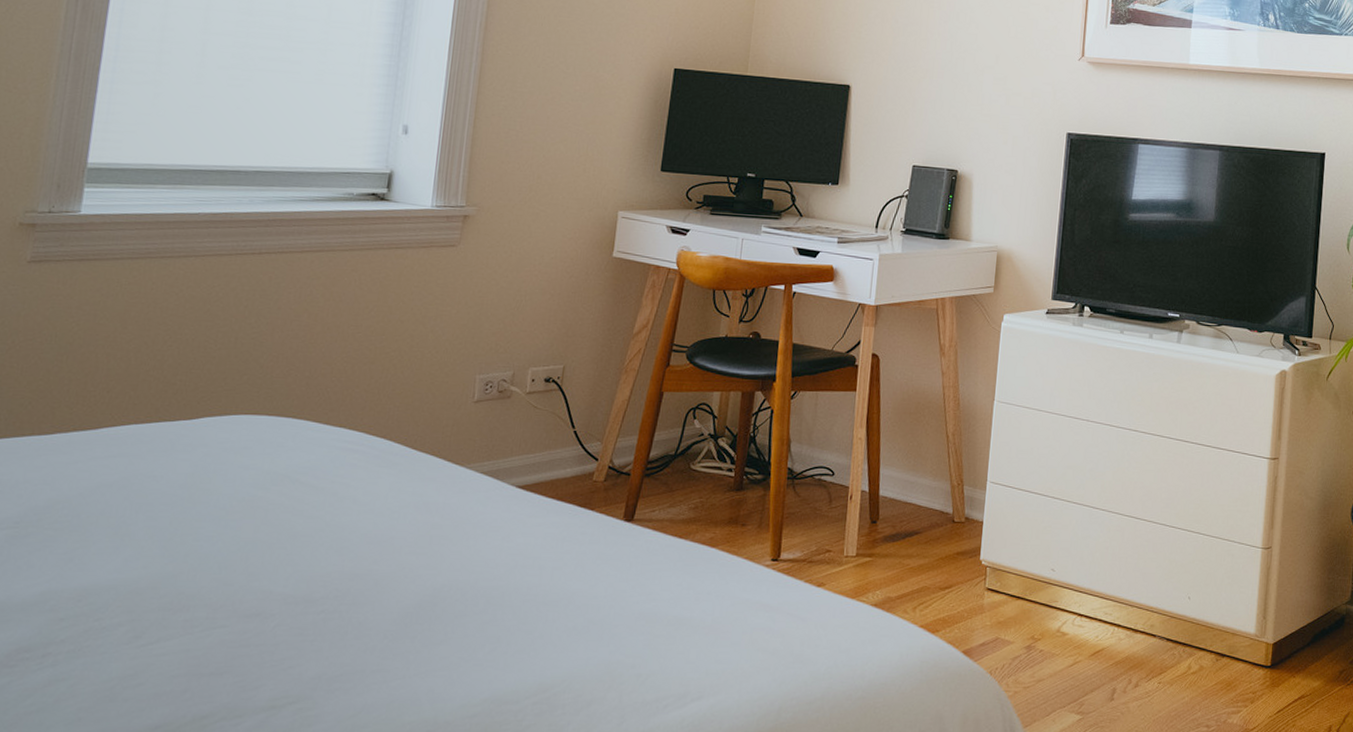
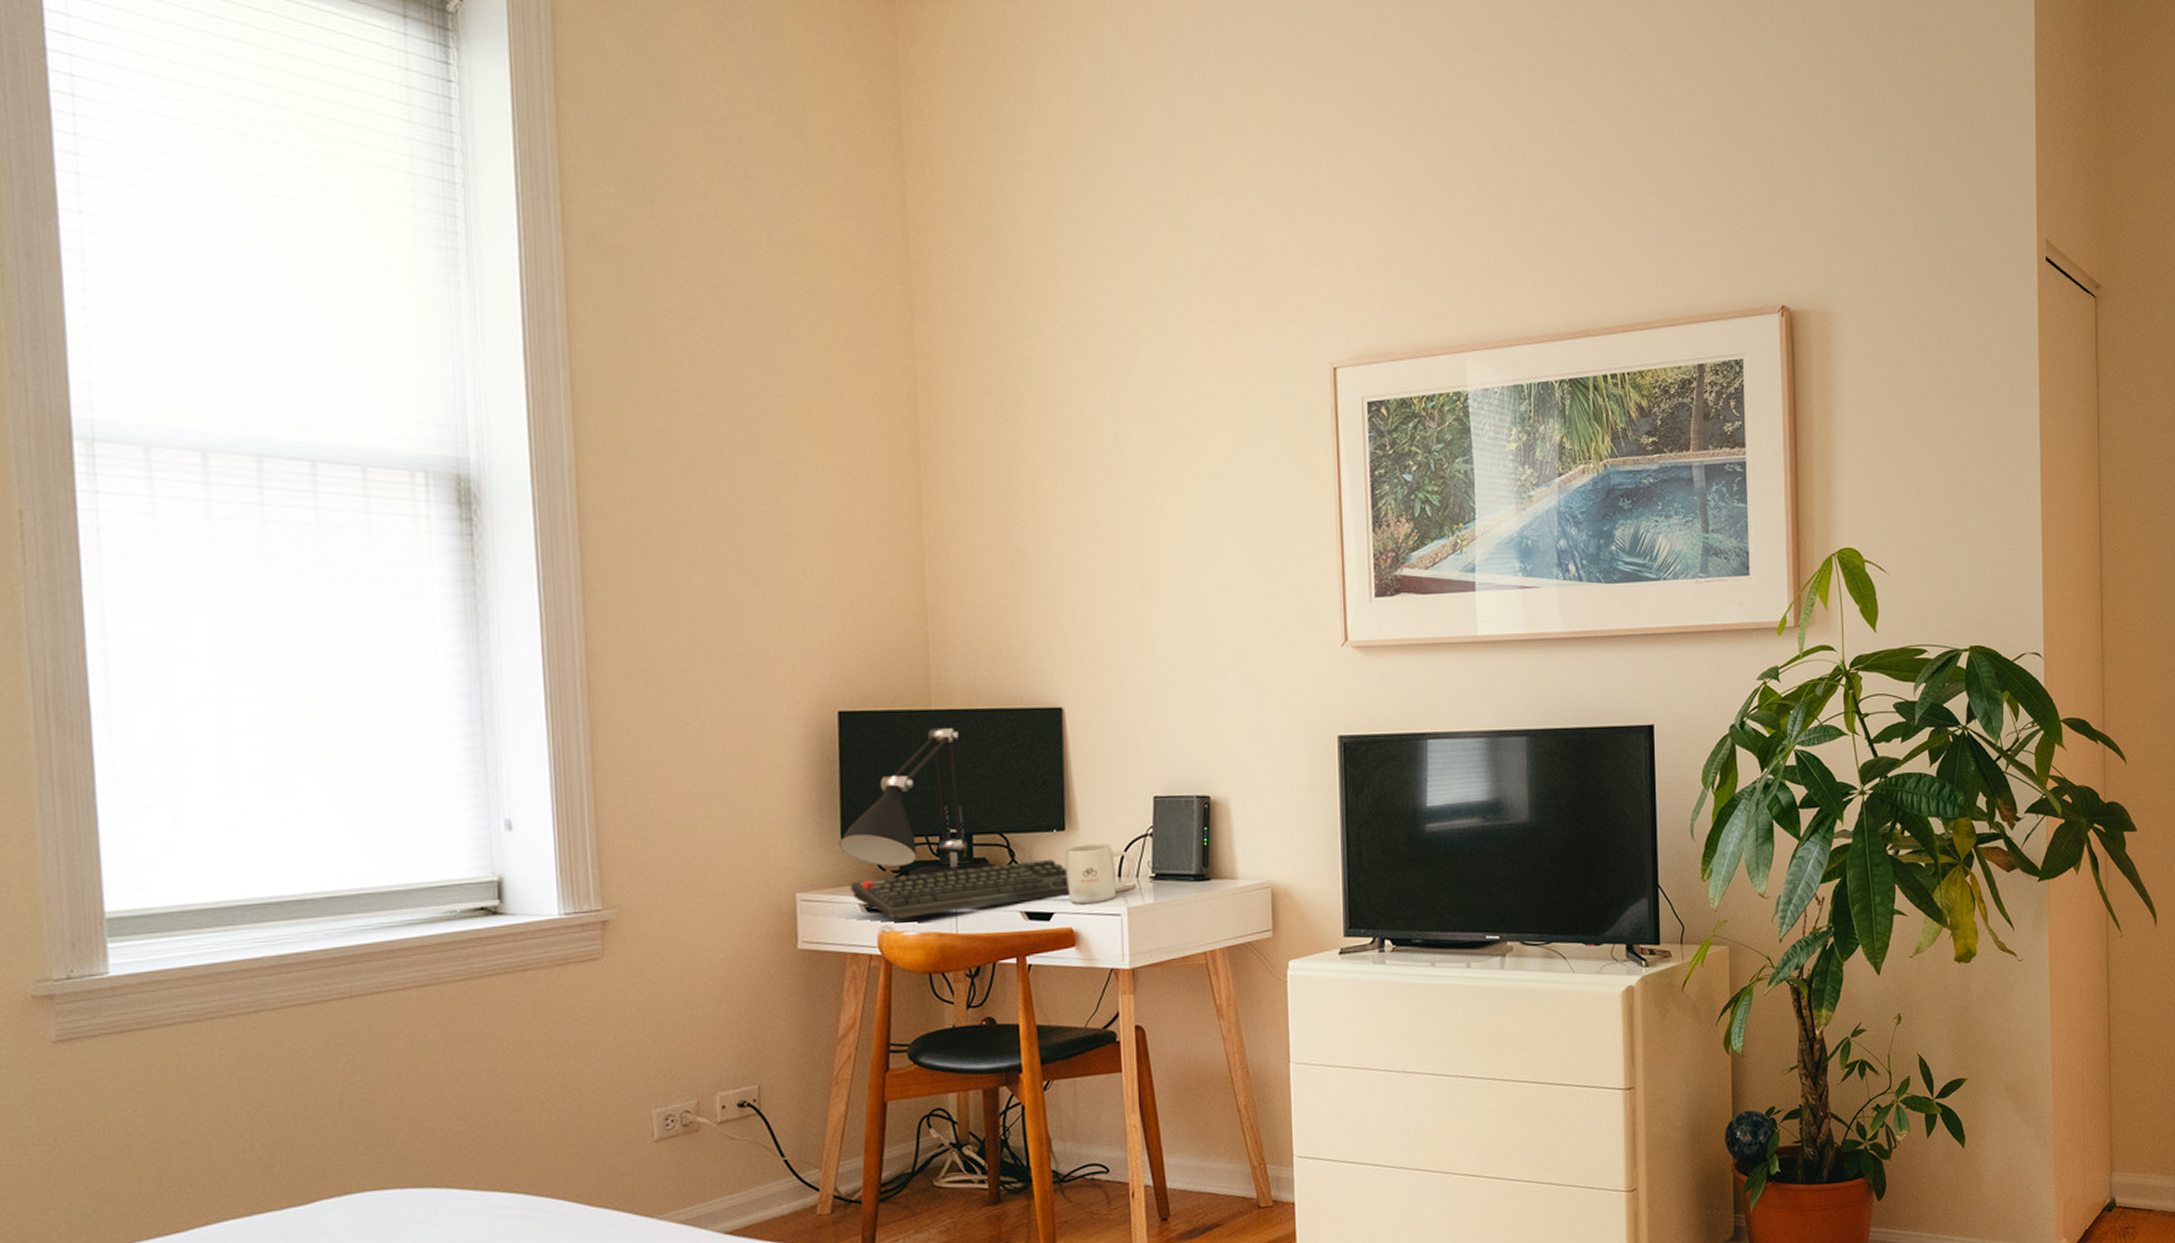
desk lamp: none [659,90,781,209] -> present [839,727,998,877]
computer keyboard: none [661,206,836,242] -> present [850,858,1071,920]
mug: none [833,198,890,248] -> present [1064,843,1135,905]

